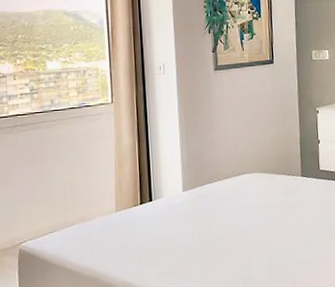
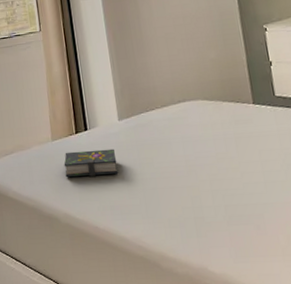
book: none [126,218,179,247] -> present [64,148,119,178]

